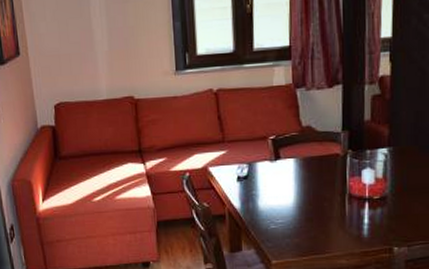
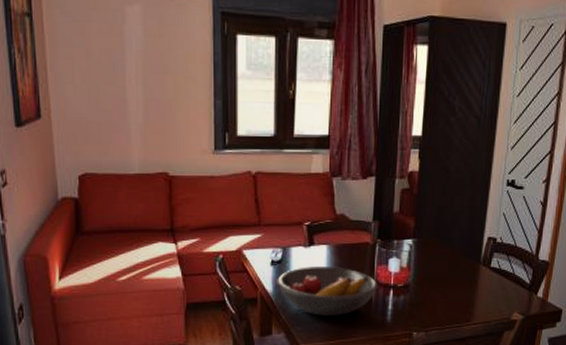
fruit bowl: none [244,180,352,231] -> present [277,265,378,316]

